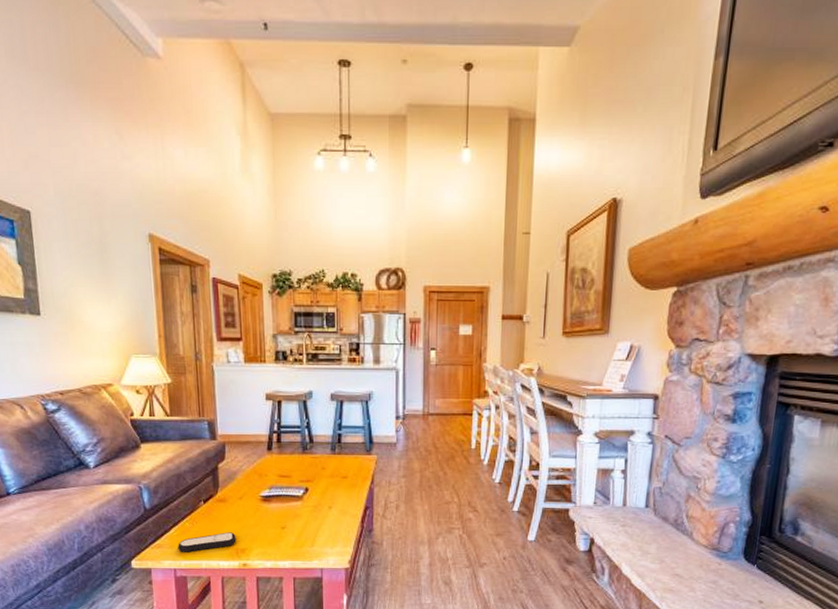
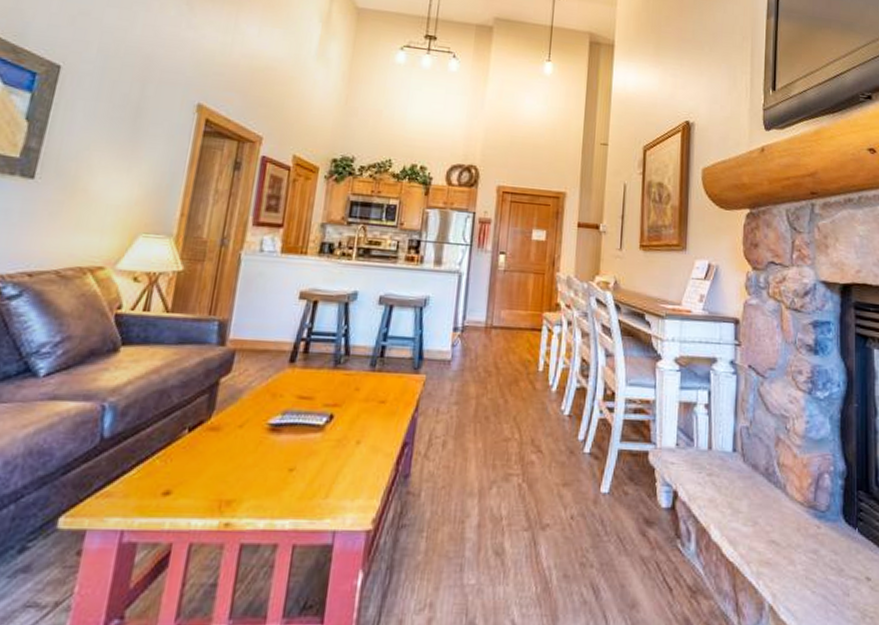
remote control: present [178,532,236,552] -> none [134,475,224,505]

